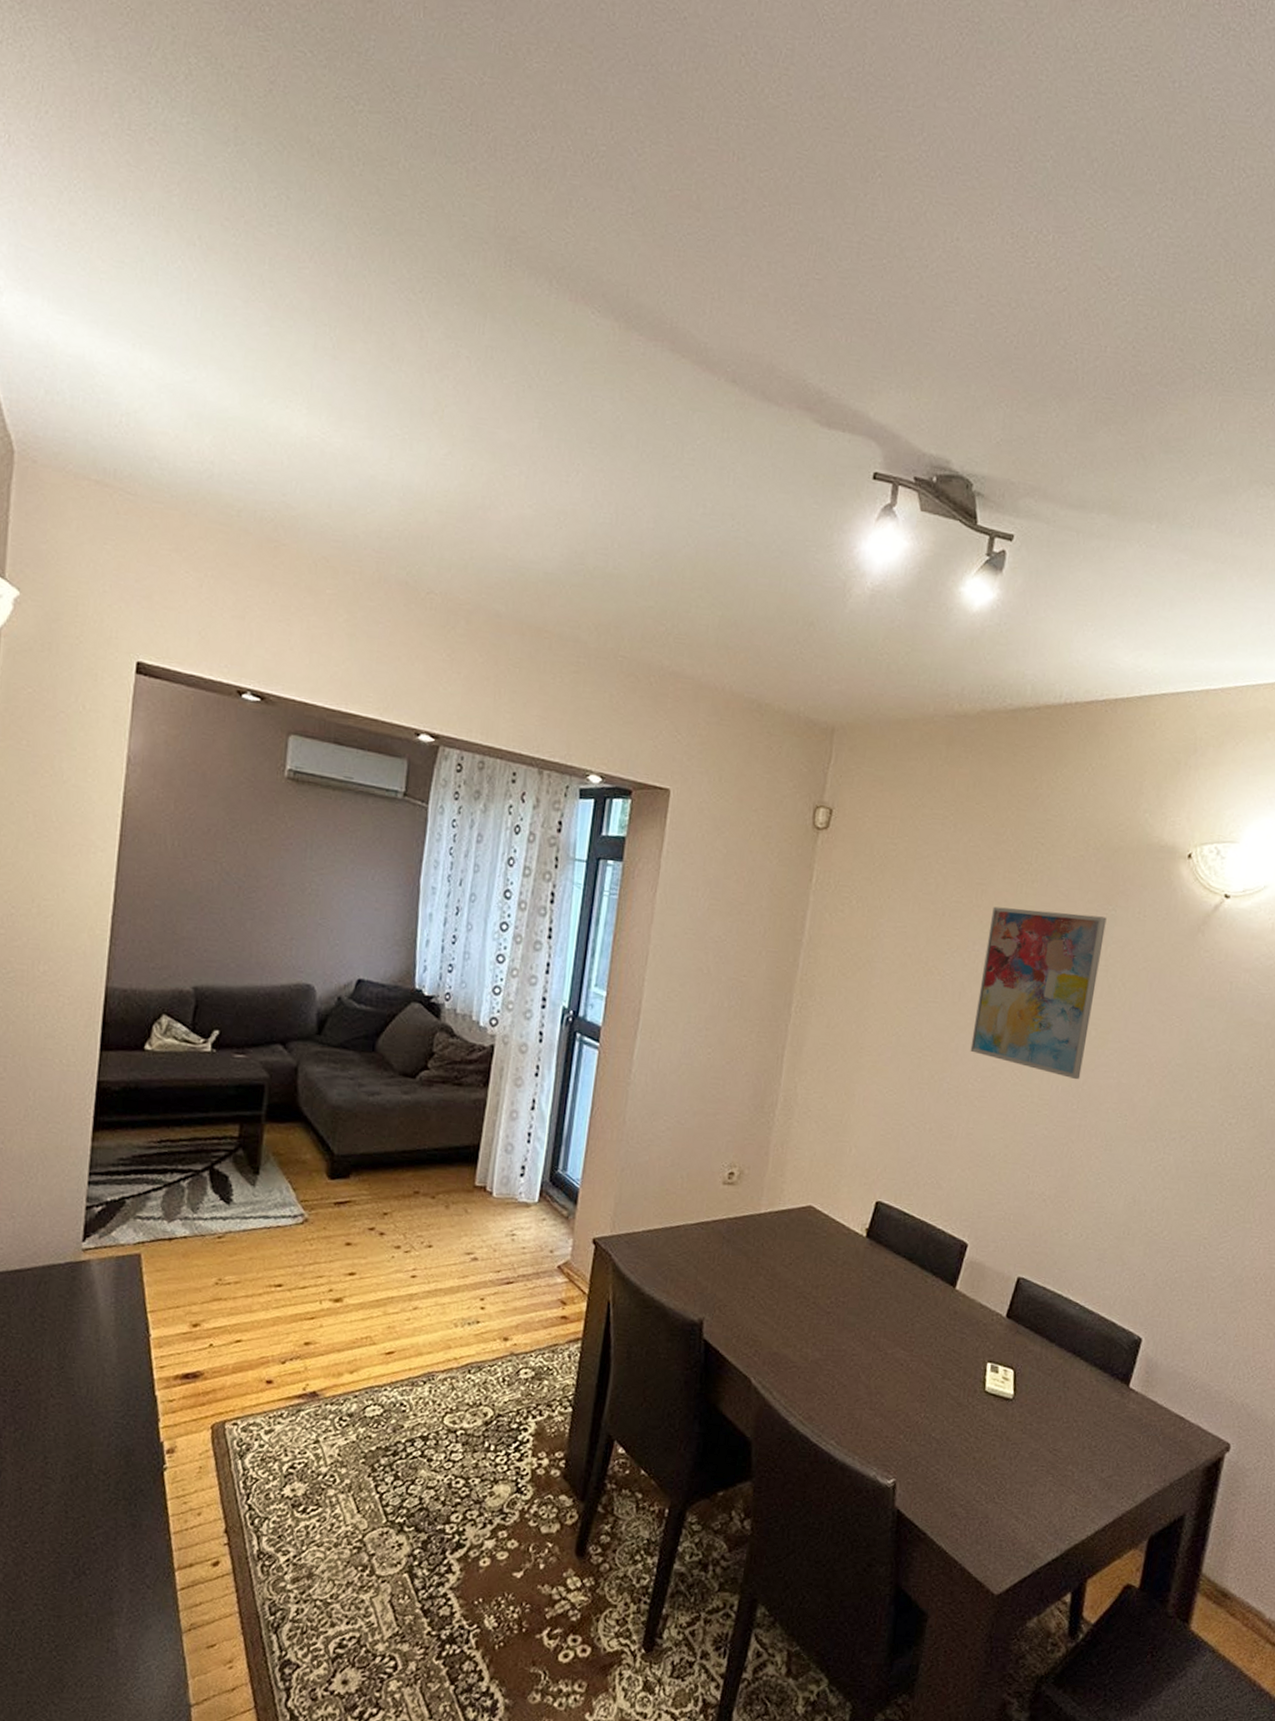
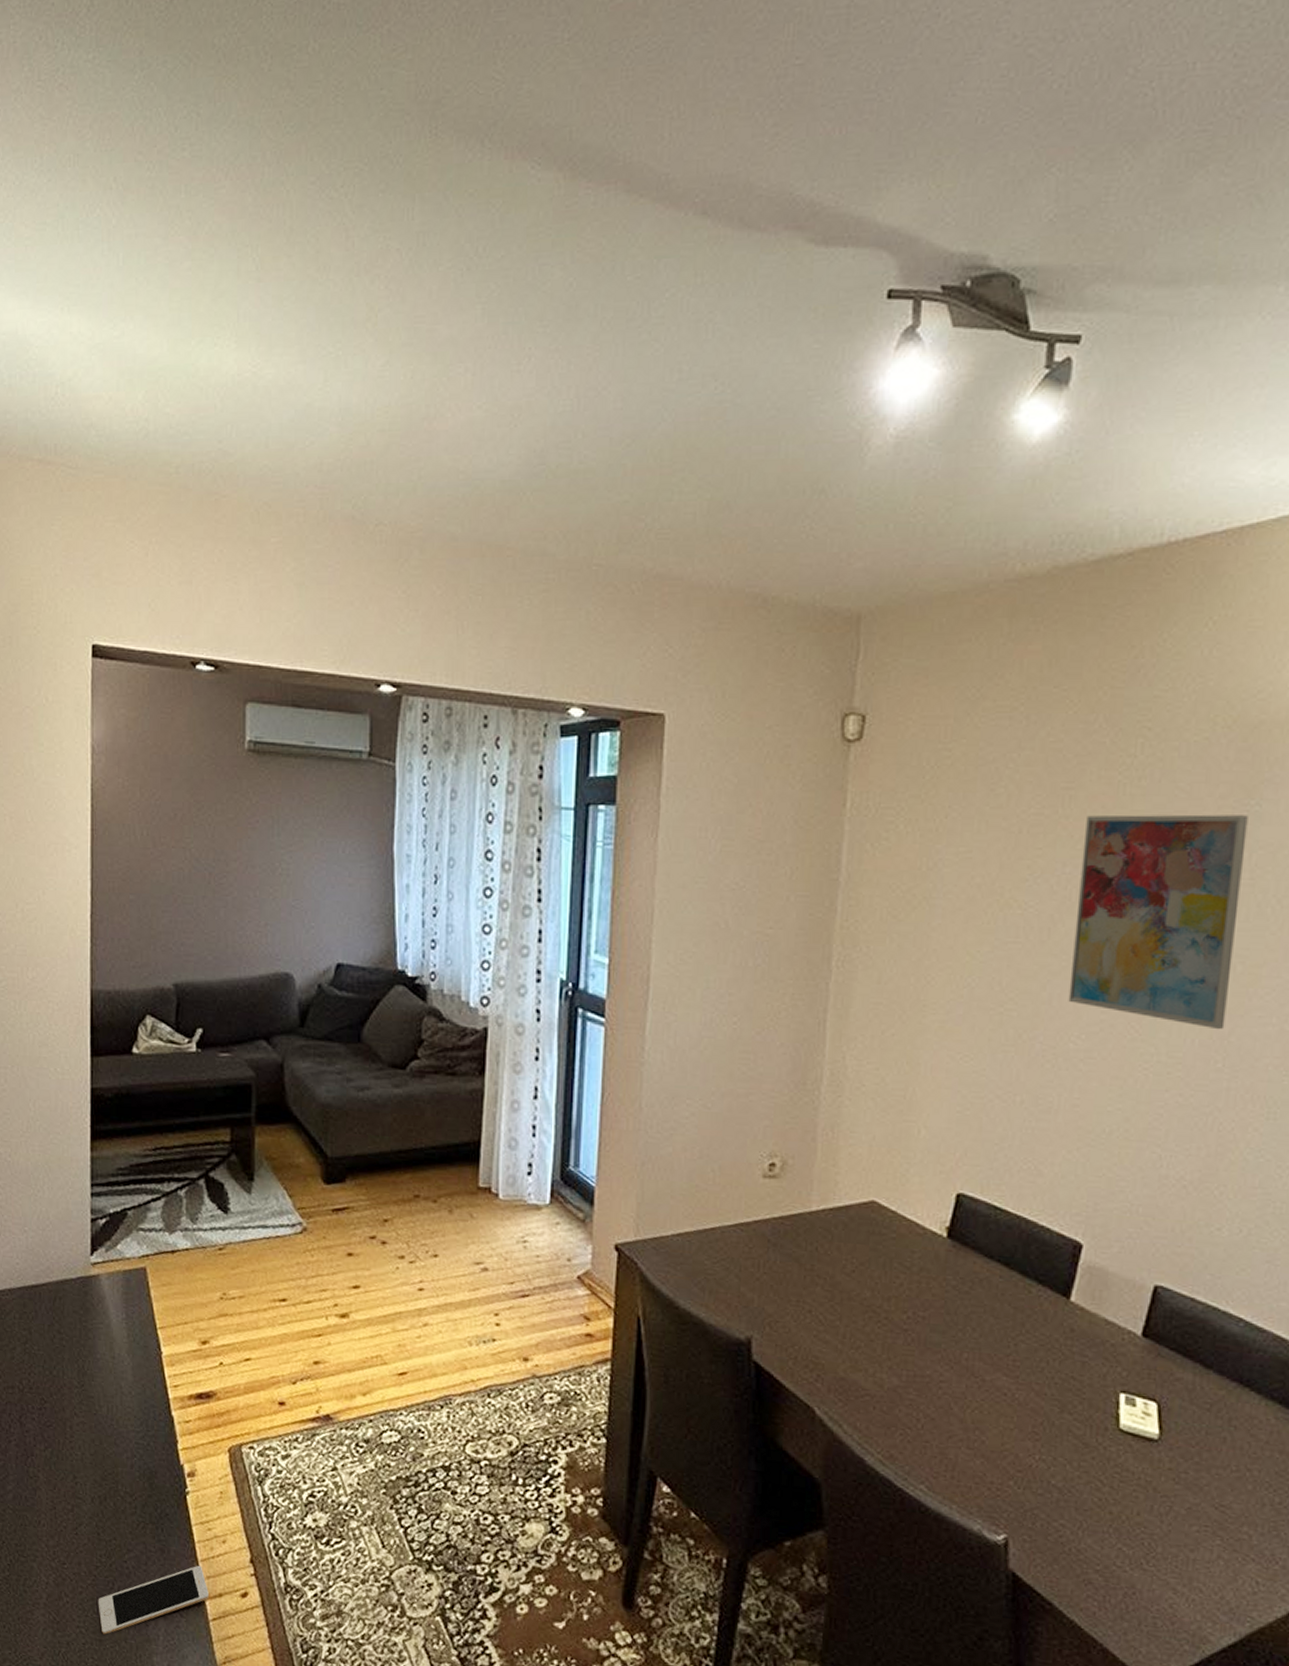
cell phone: none [59,1537,179,1610] -> present [98,1565,209,1635]

